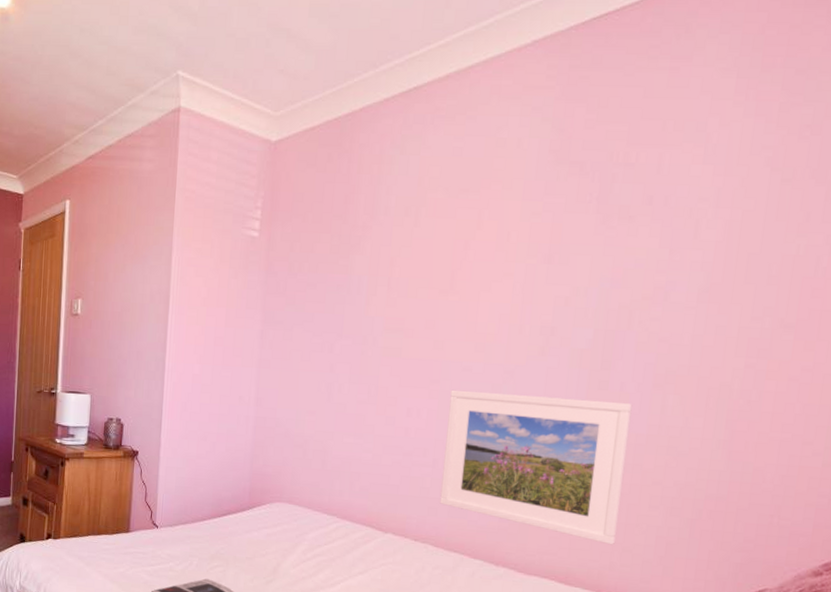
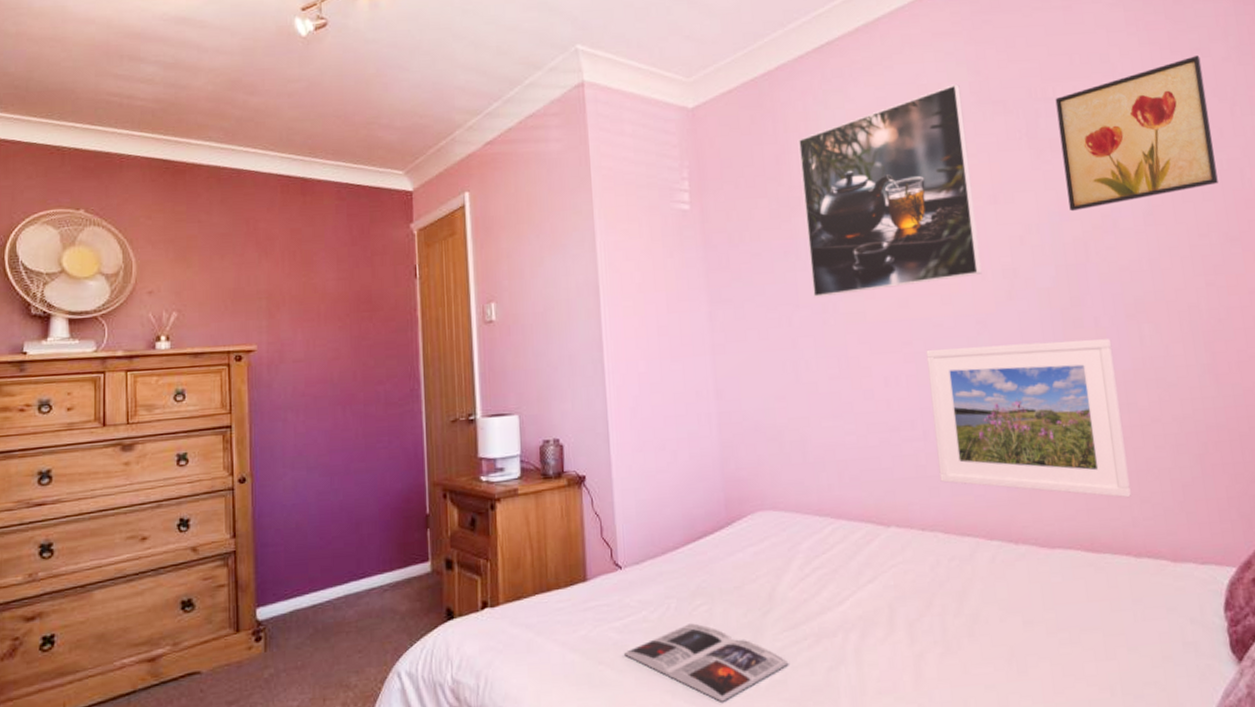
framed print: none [357,141,540,331] -> present [798,84,982,298]
wall art: none [623,132,809,280] -> present [1055,55,1218,212]

